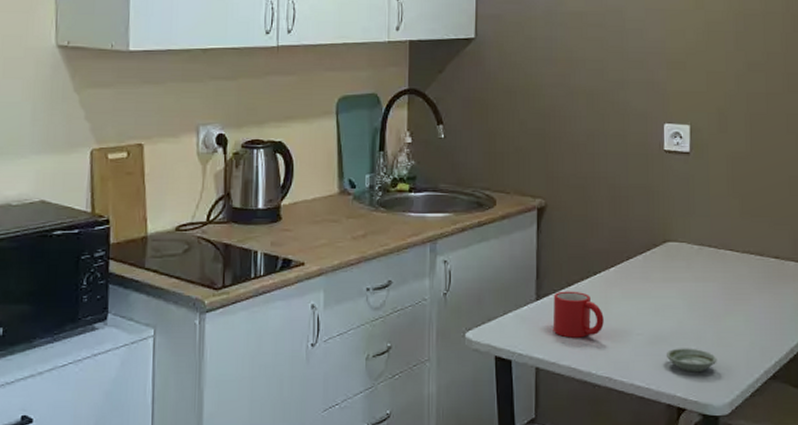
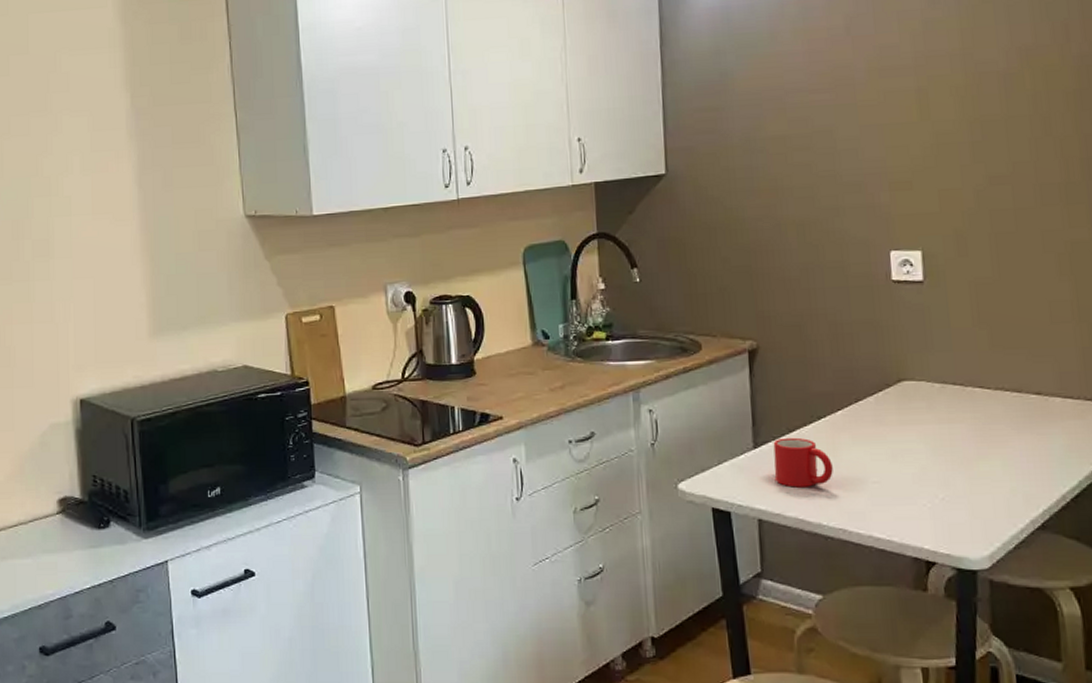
saucer: present [666,348,717,373] -> none [908,496,971,523]

